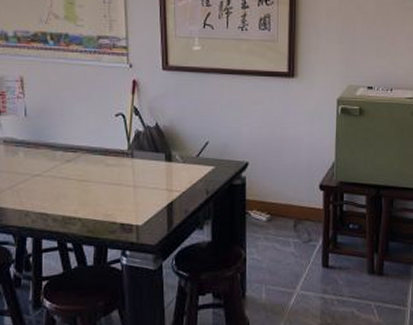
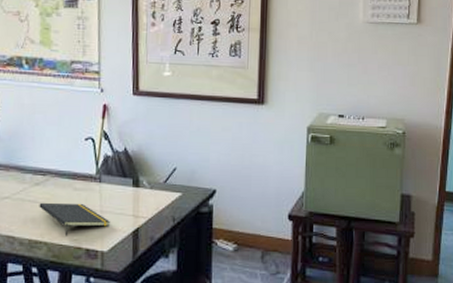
notepad: none [71,178,144,211] -> present [39,202,110,236]

